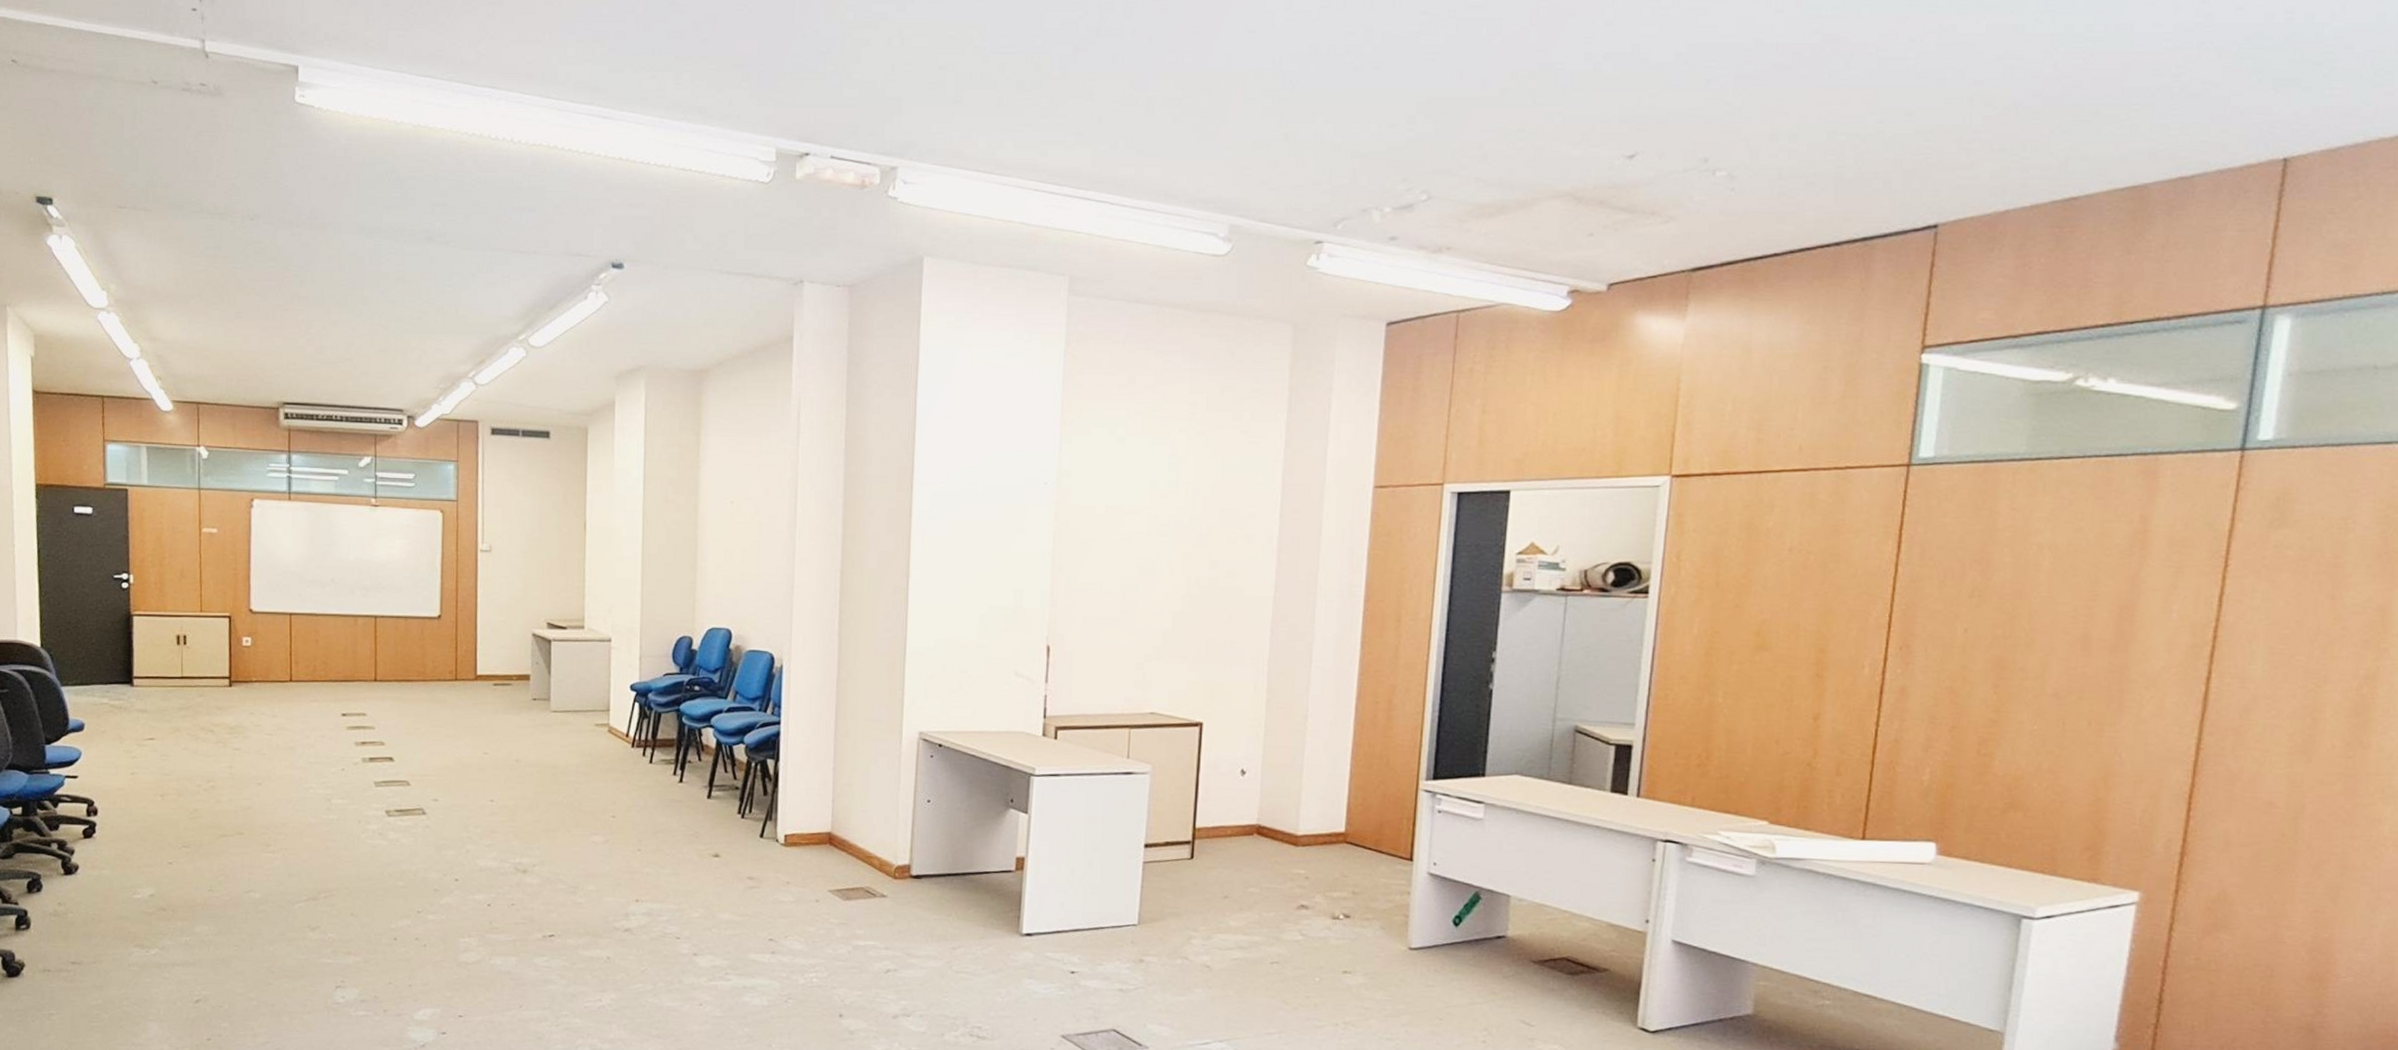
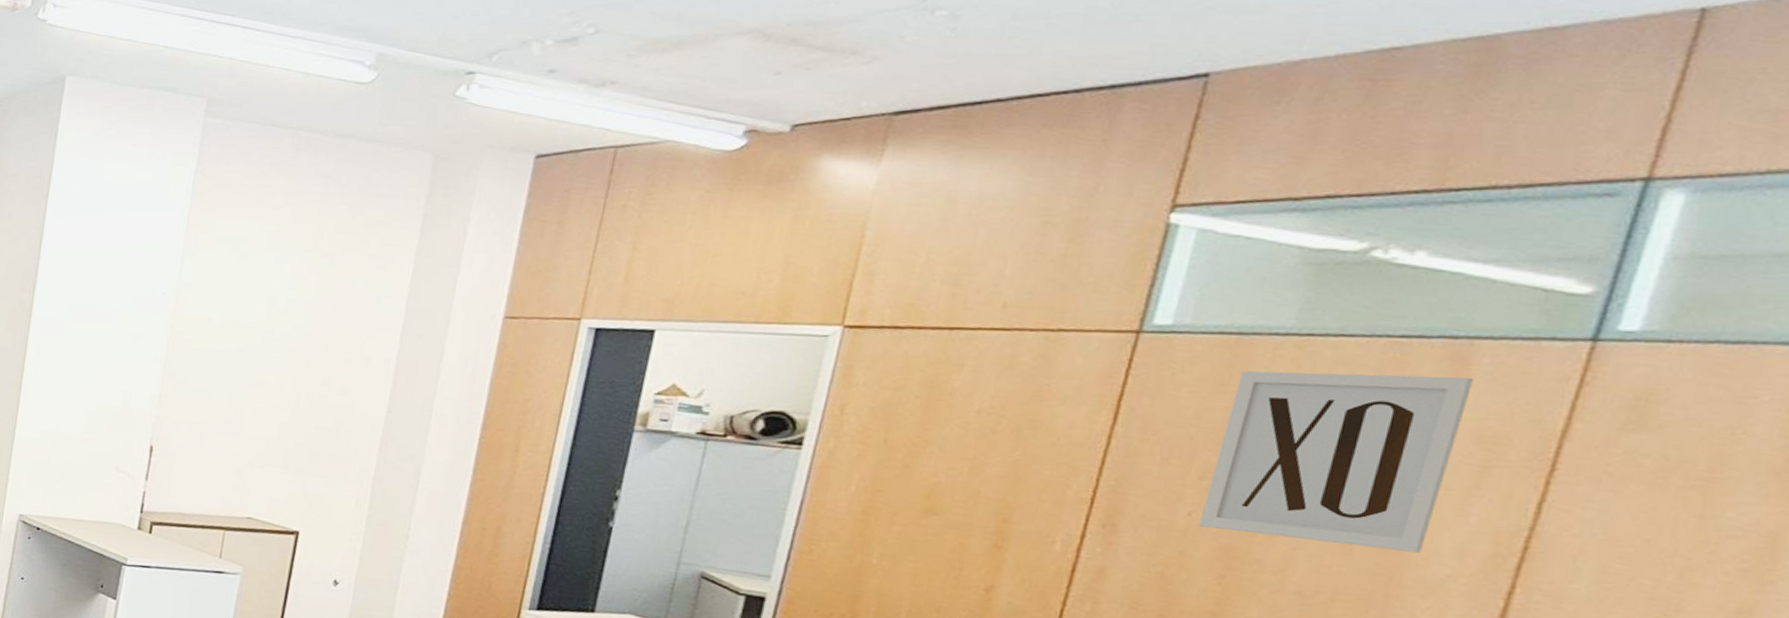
wall art: none [1974,489,2161,649] -> present [1198,371,1474,553]

